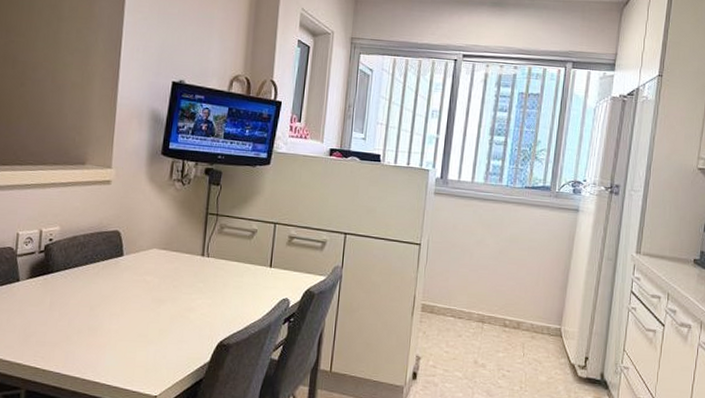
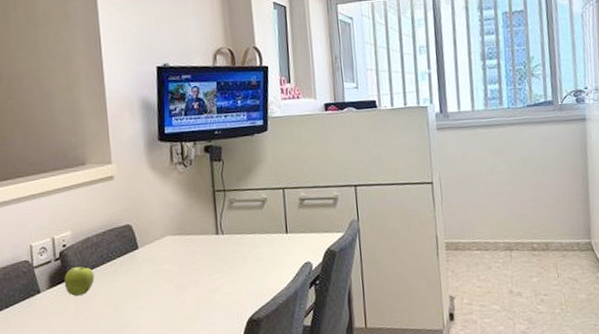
fruit: none [44,263,76,291] -> present [64,266,95,296]

